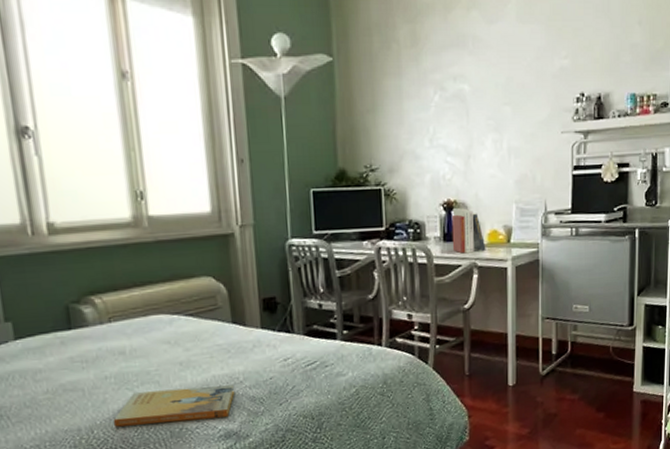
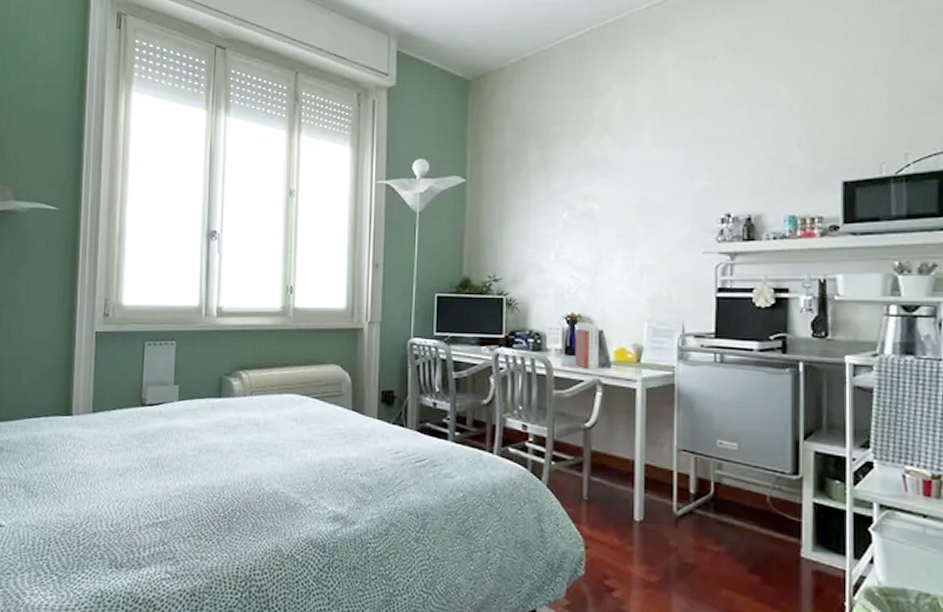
book: present [113,385,235,427] -> none [240,462,348,501]

